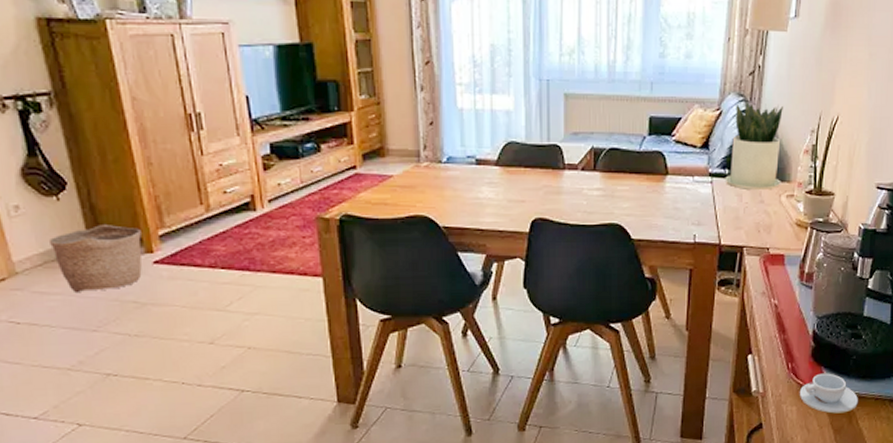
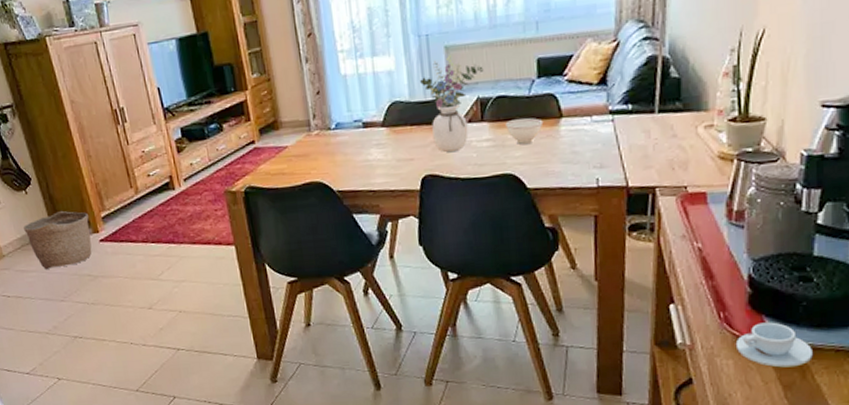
bouquet: none [538,103,600,198] -> present [420,55,484,153]
bowl: none [616,172,651,198] -> present [505,118,544,145]
planter: present [725,100,783,191] -> none [628,26,697,125]

